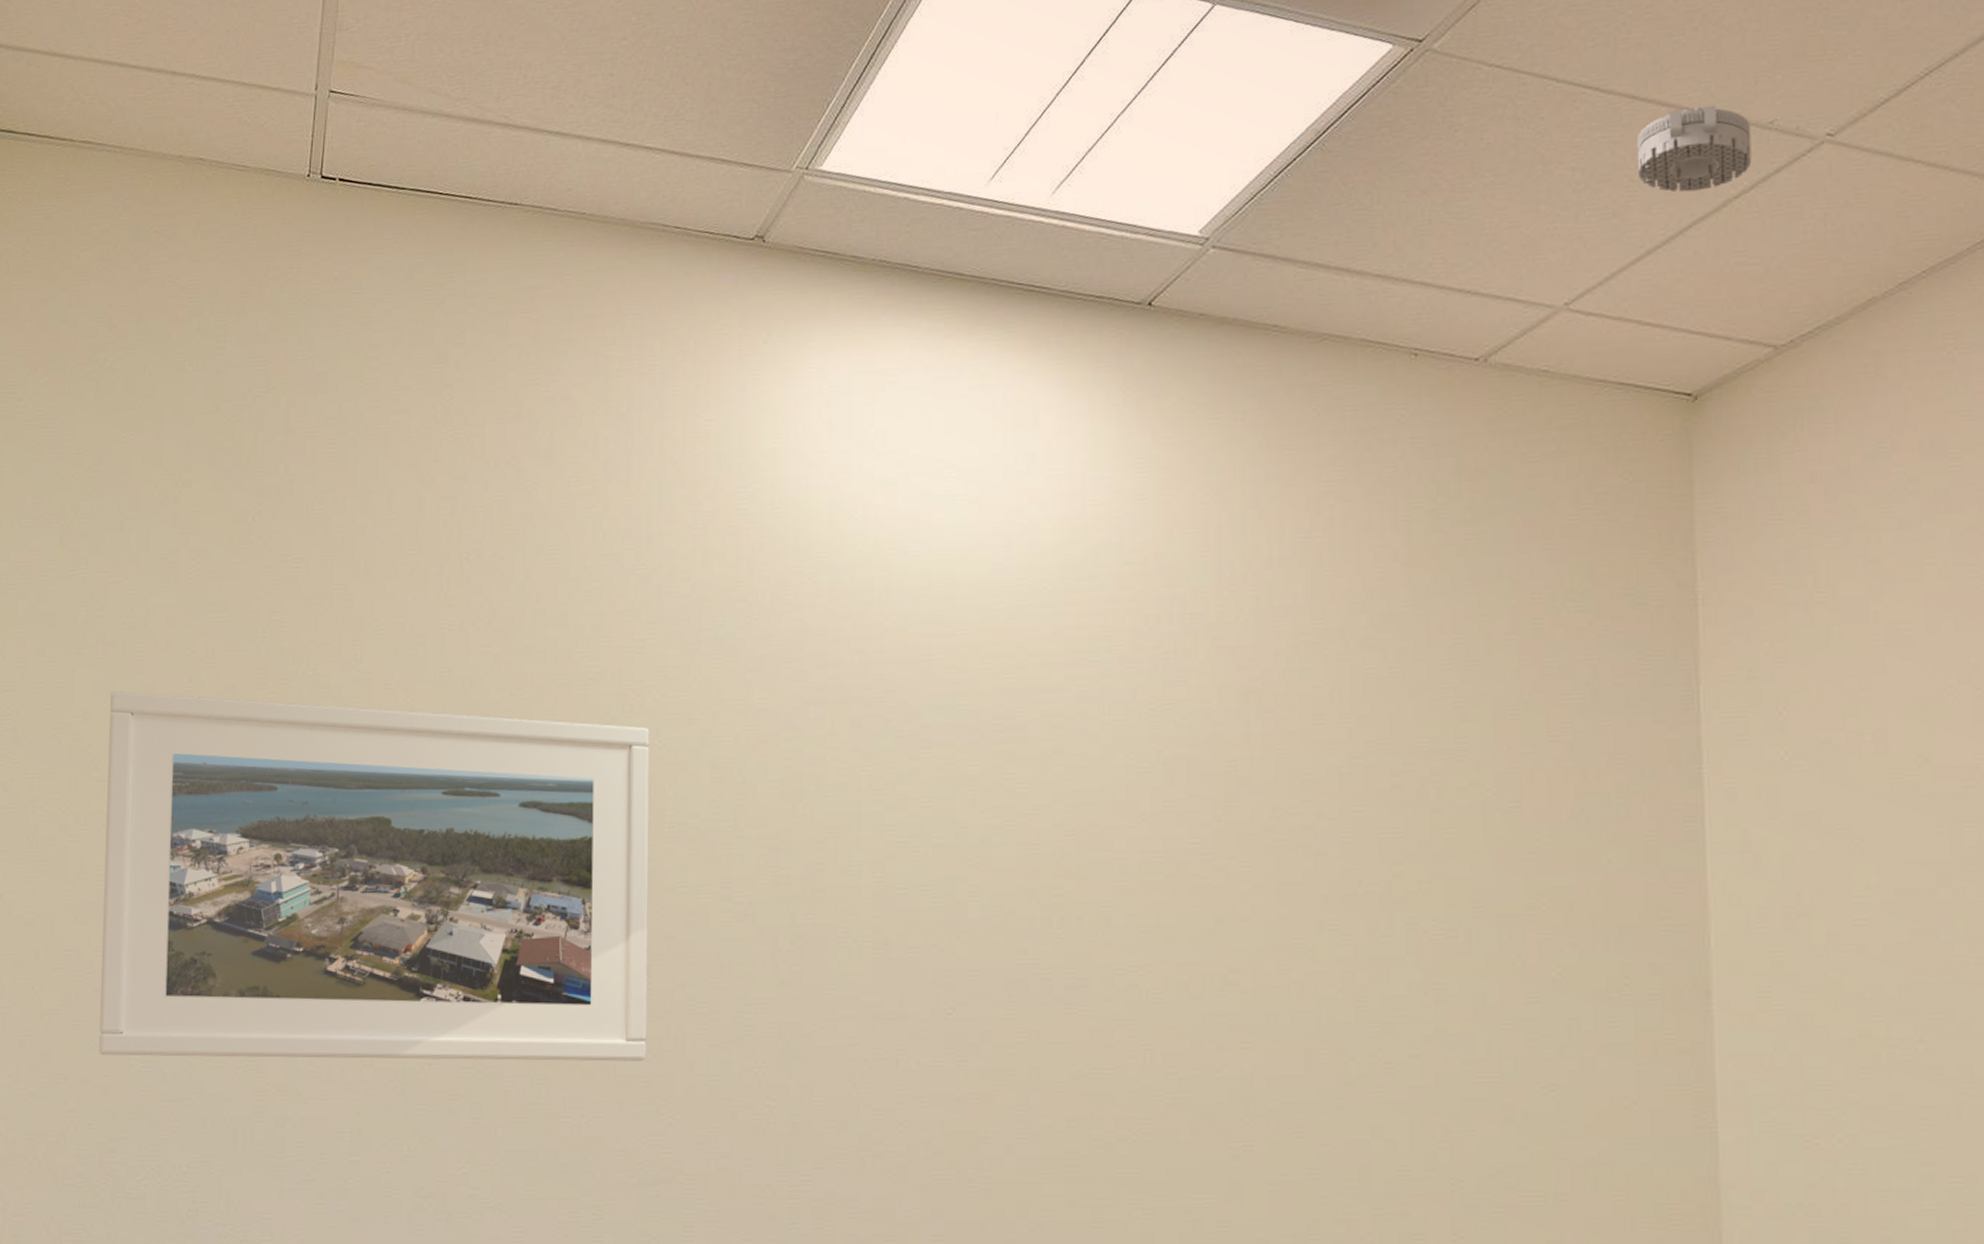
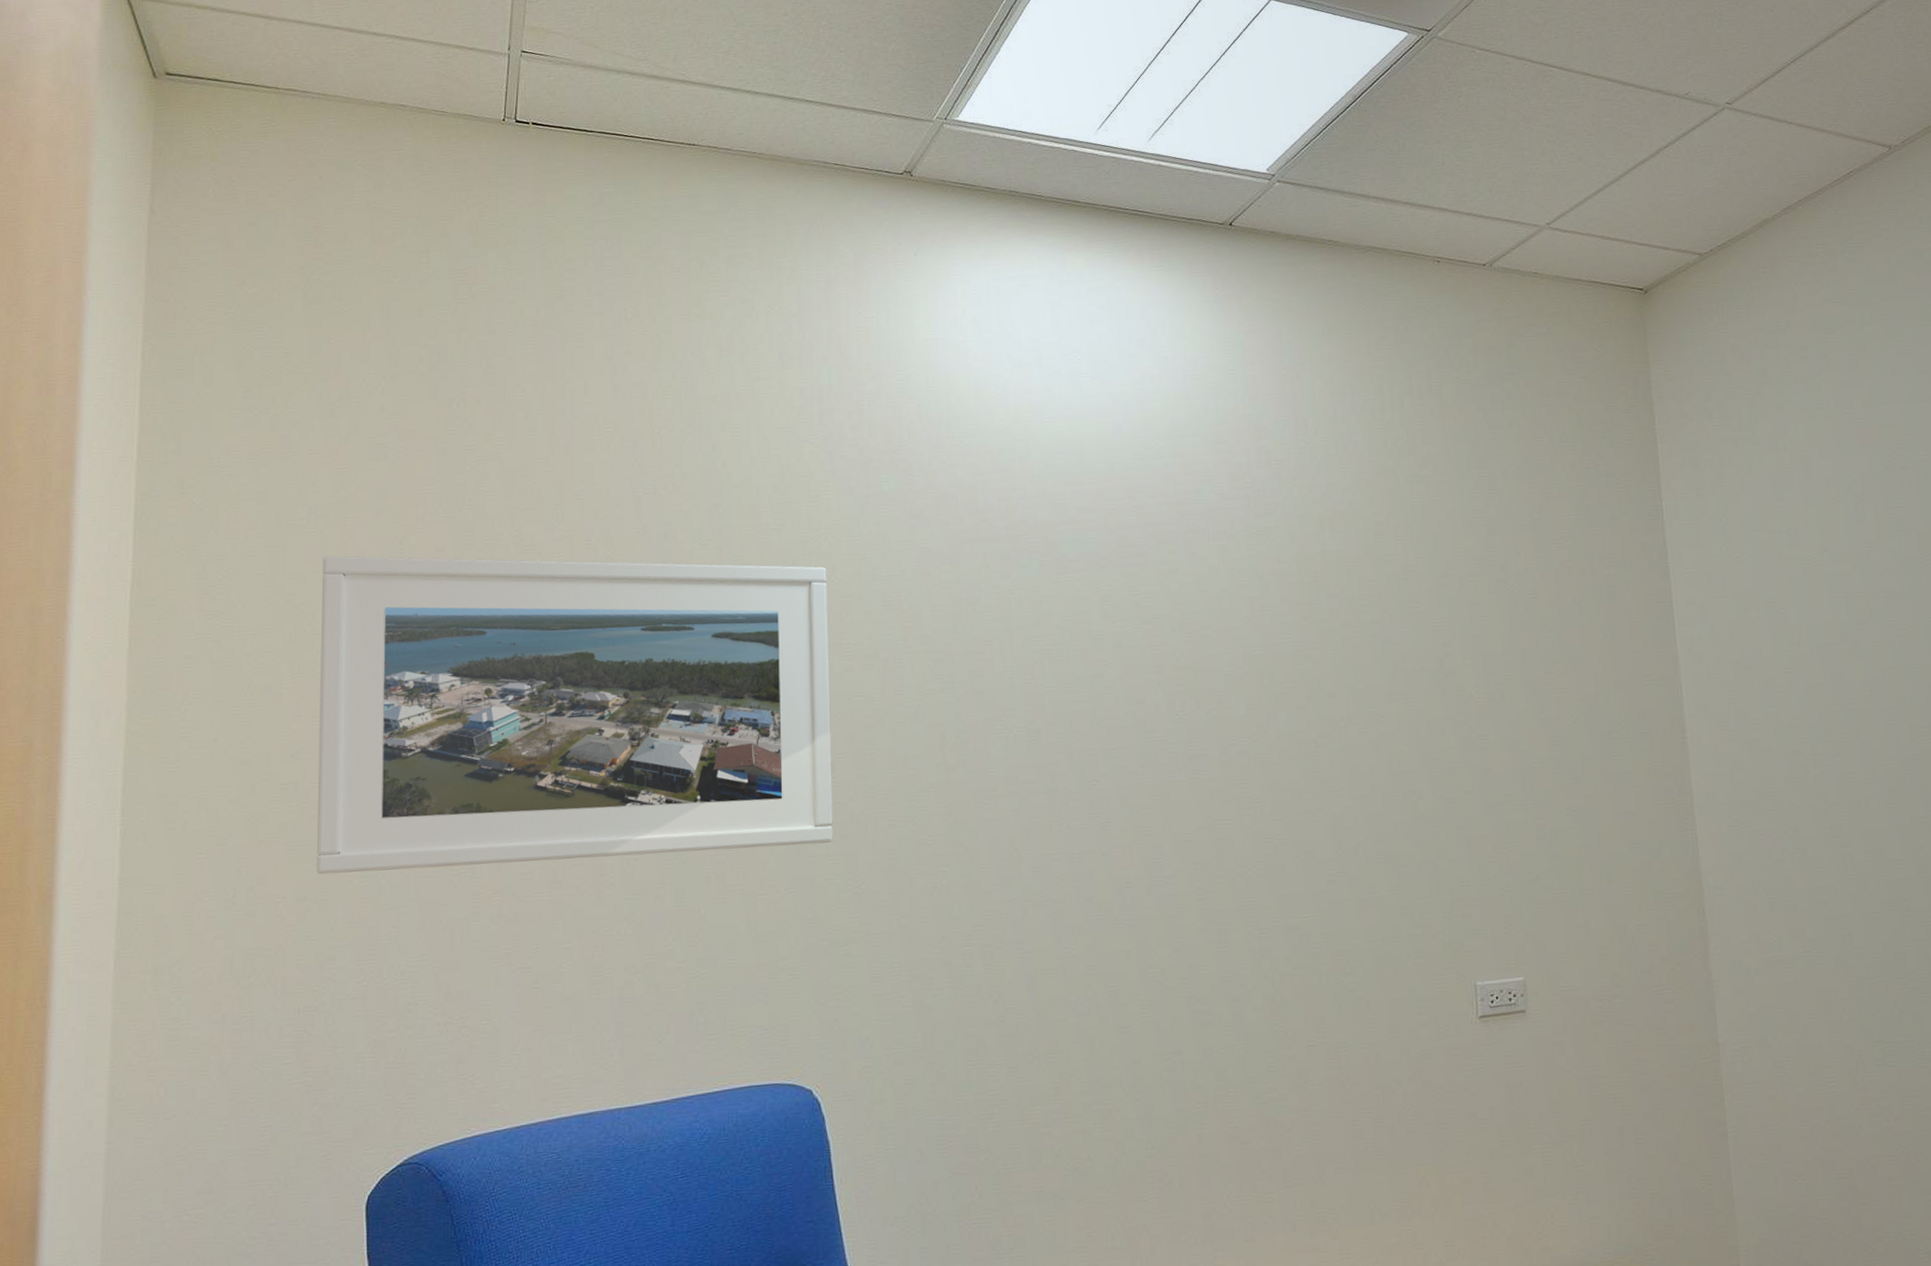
smoke detector: present [1636,105,1752,192] -> none [1591,81,1675,143]

